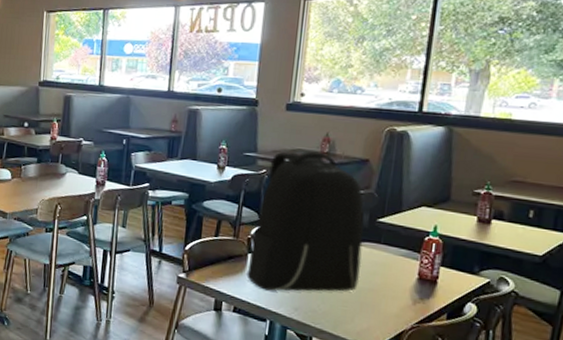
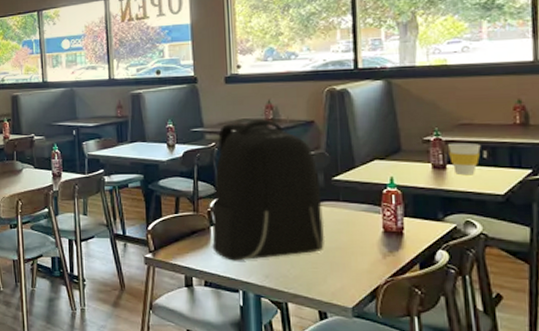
cup: none [496,198,529,234] -> present [448,142,481,176]

